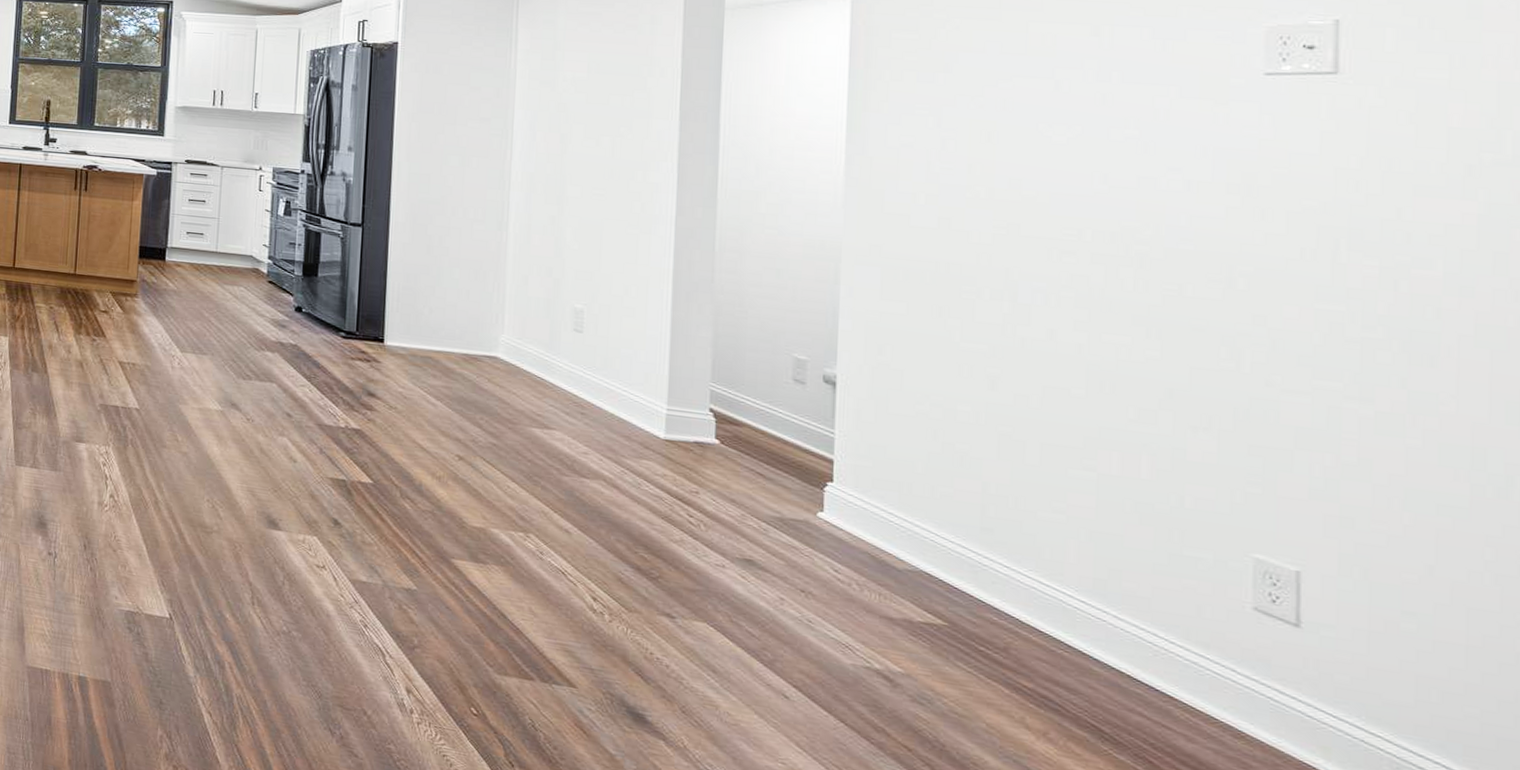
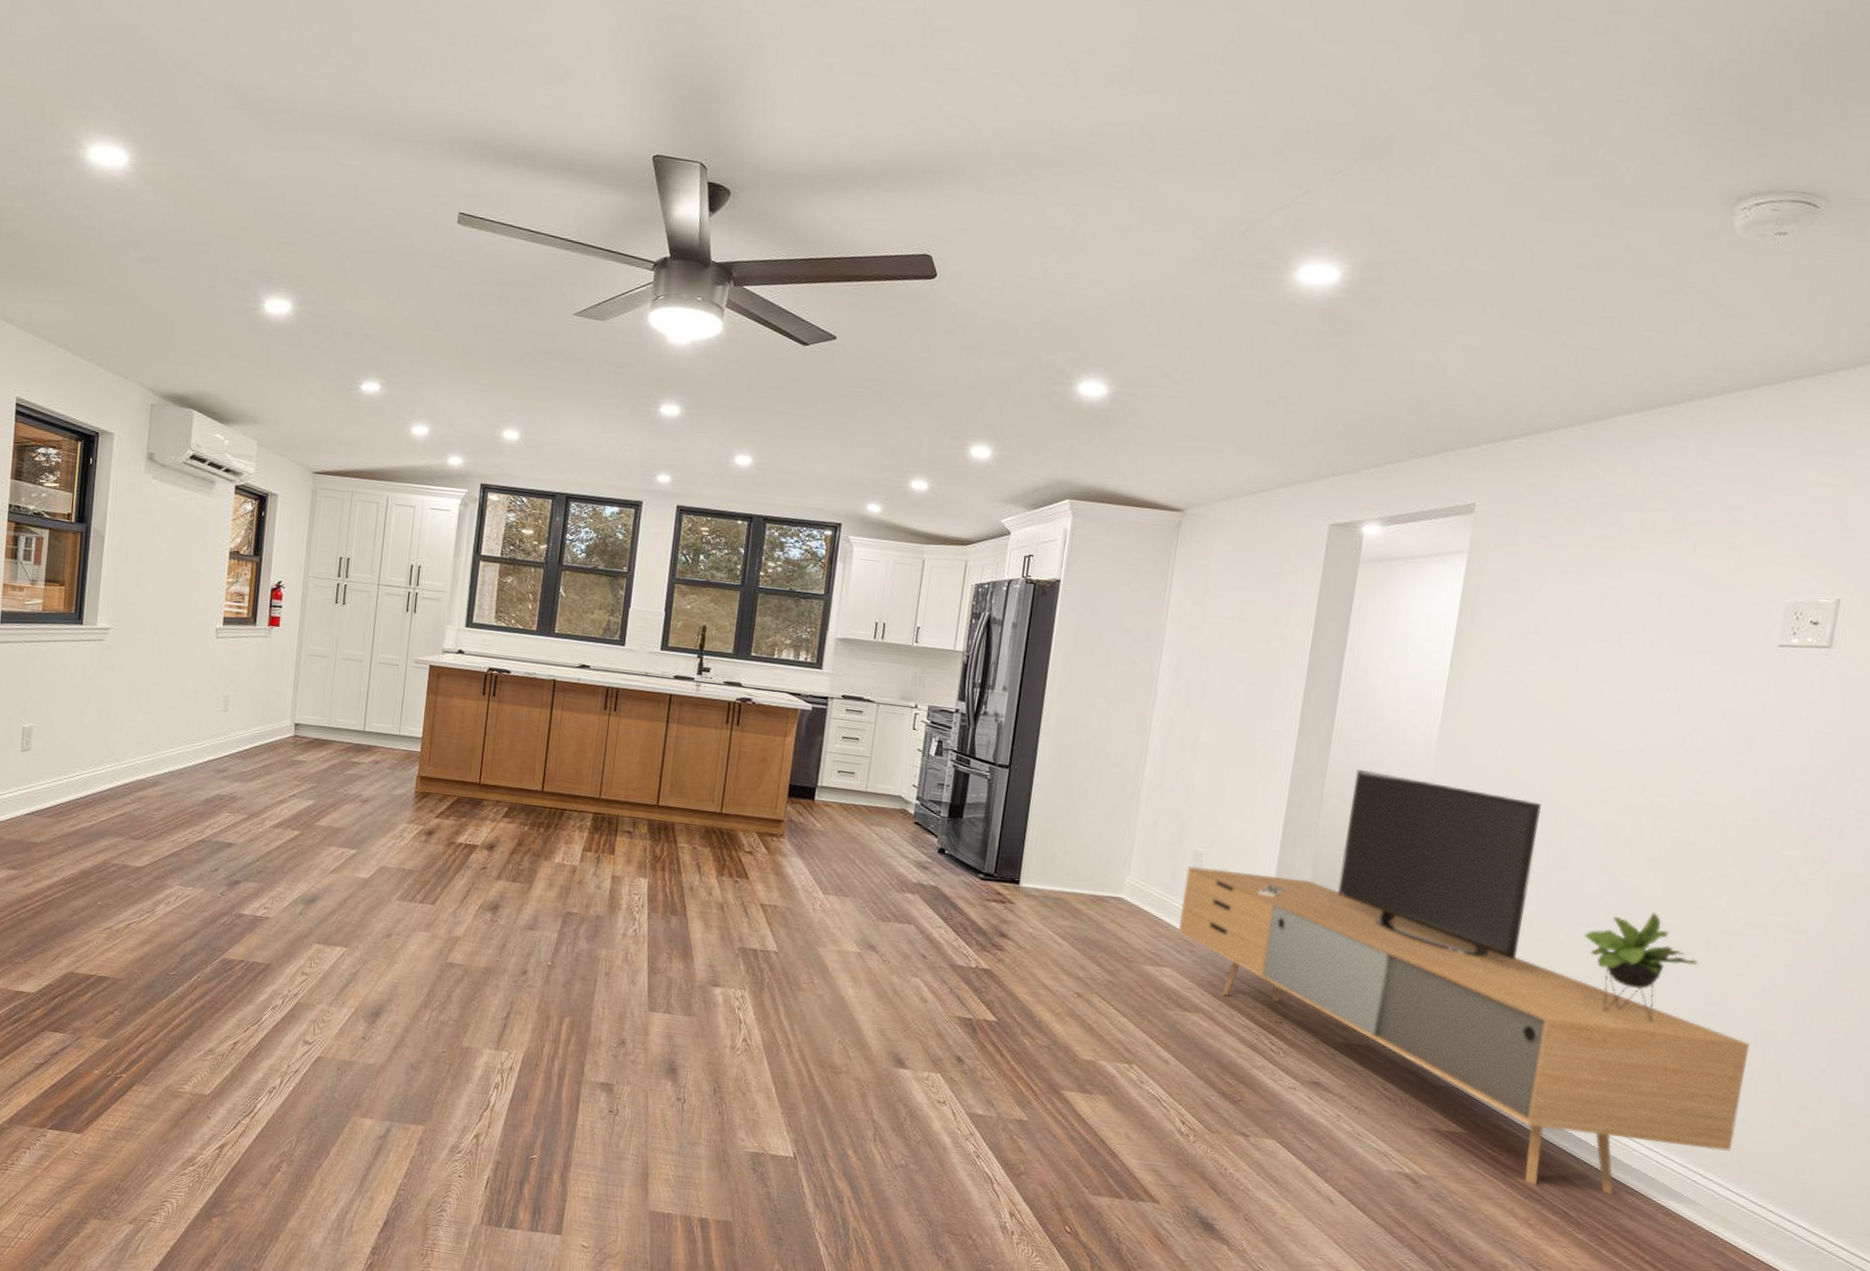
media console: none [565,221,1319,709] -> present [1178,770,1751,1195]

